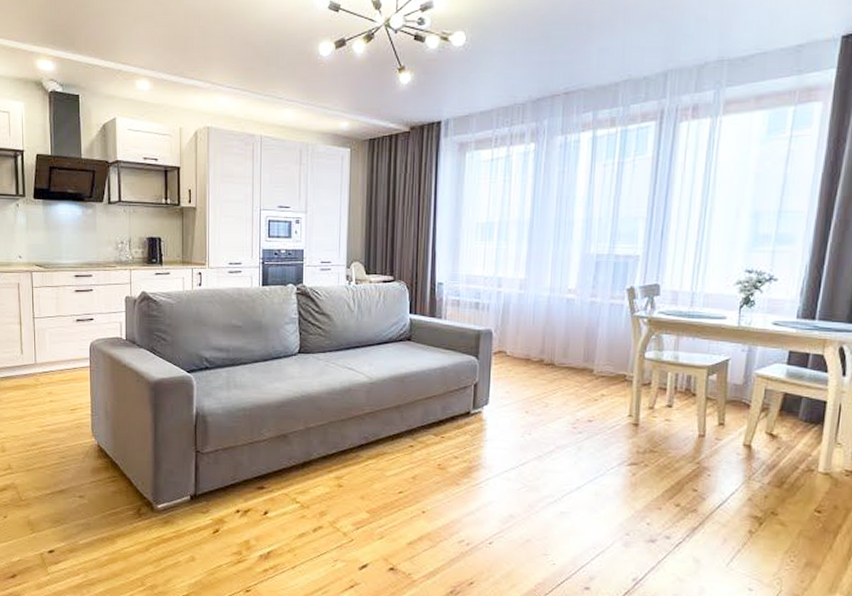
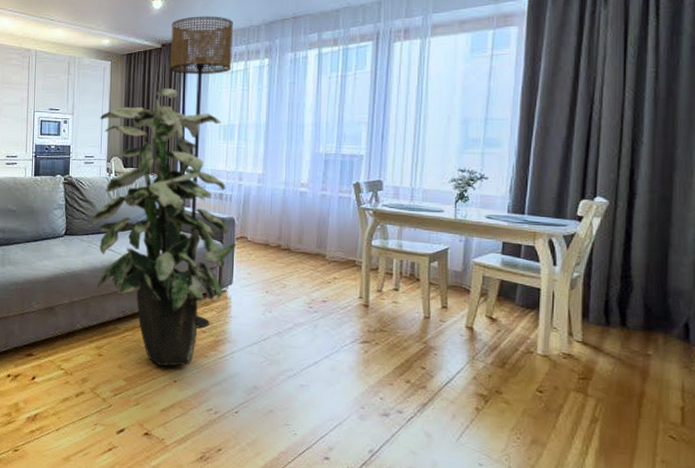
indoor plant: none [329,180,494,496] -> present [92,88,237,366]
floor lamp: none [420,92,494,454] -> present [170,16,233,328]

